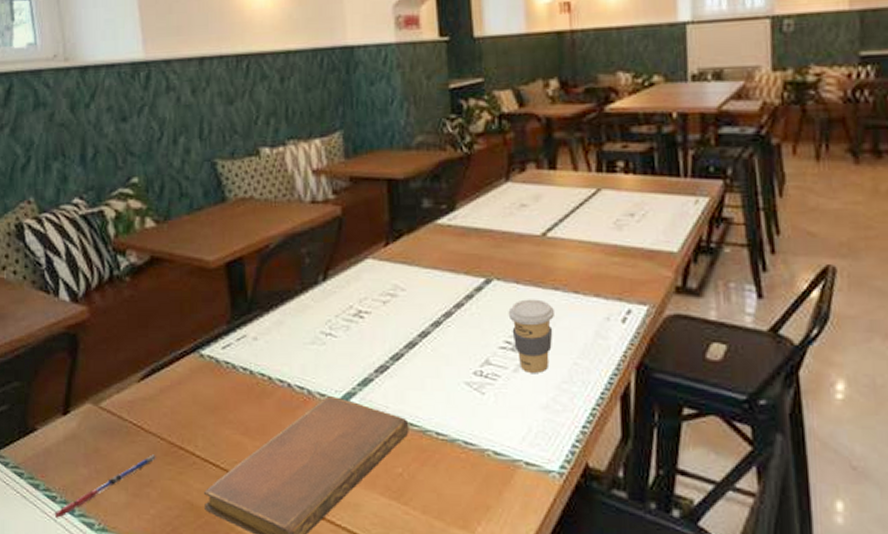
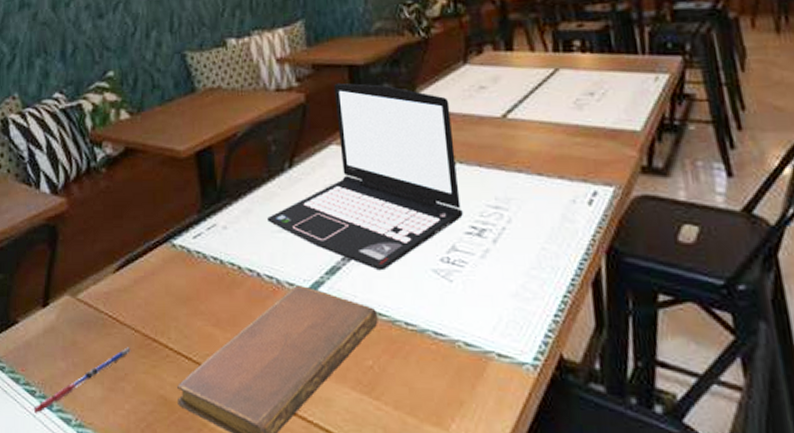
laptop: none [300,196,498,383] -> present [267,82,463,271]
coffee cup: present [508,299,554,373] -> none [472,182,519,259]

